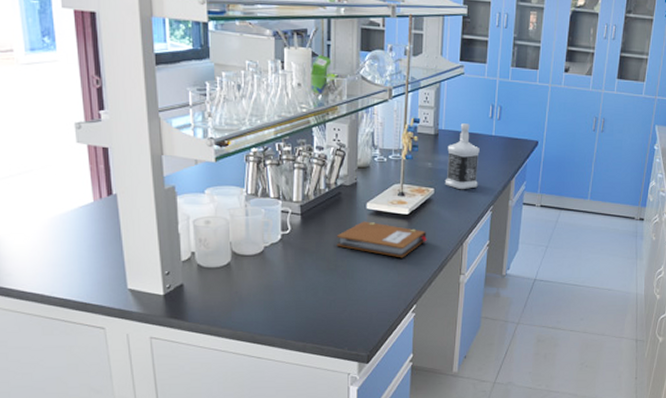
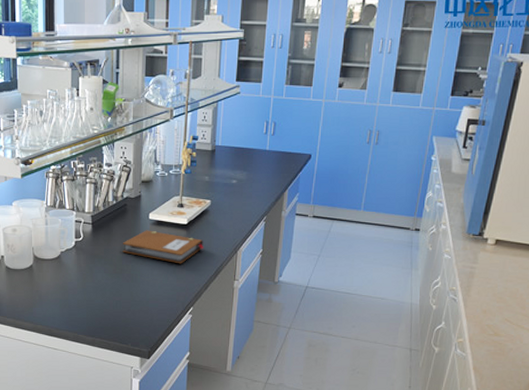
bottle: present [444,123,480,190] -> none [220,139,254,202]

